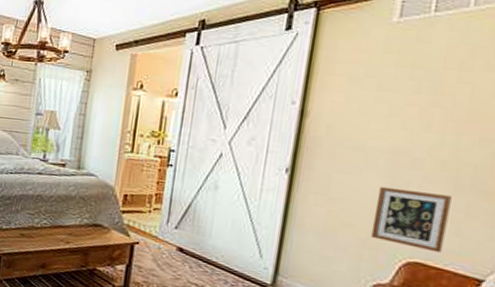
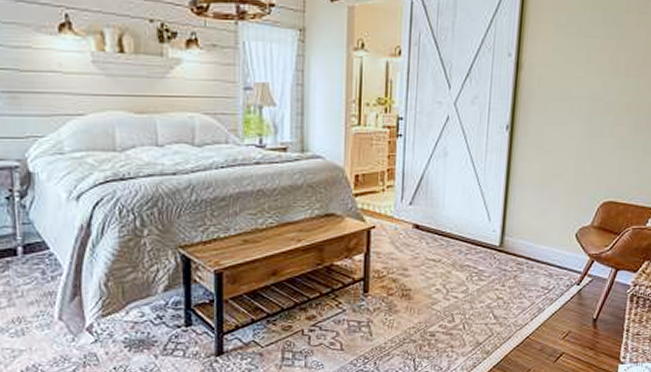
picture frame: present [370,186,452,253] -> none [576,133,634,190]

